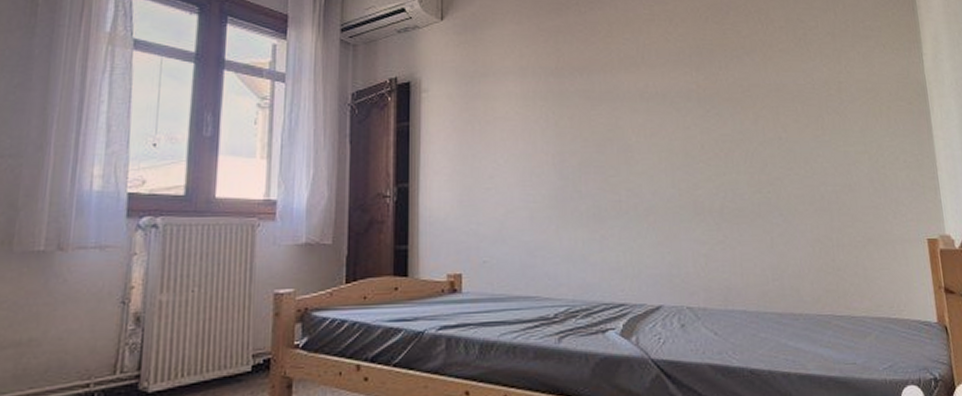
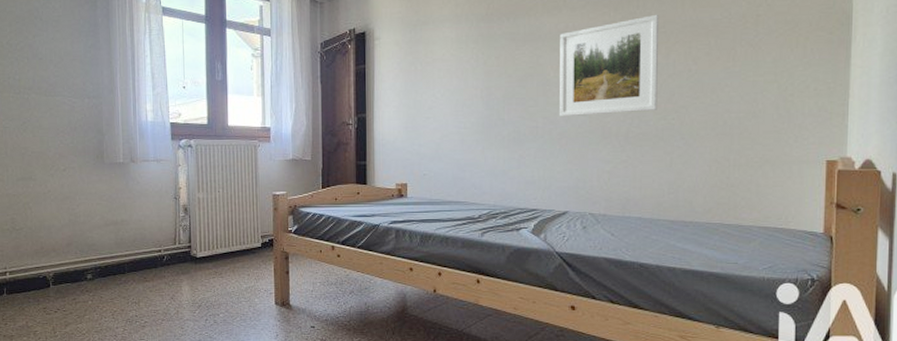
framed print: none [640,76,751,189] -> present [560,14,660,117]

